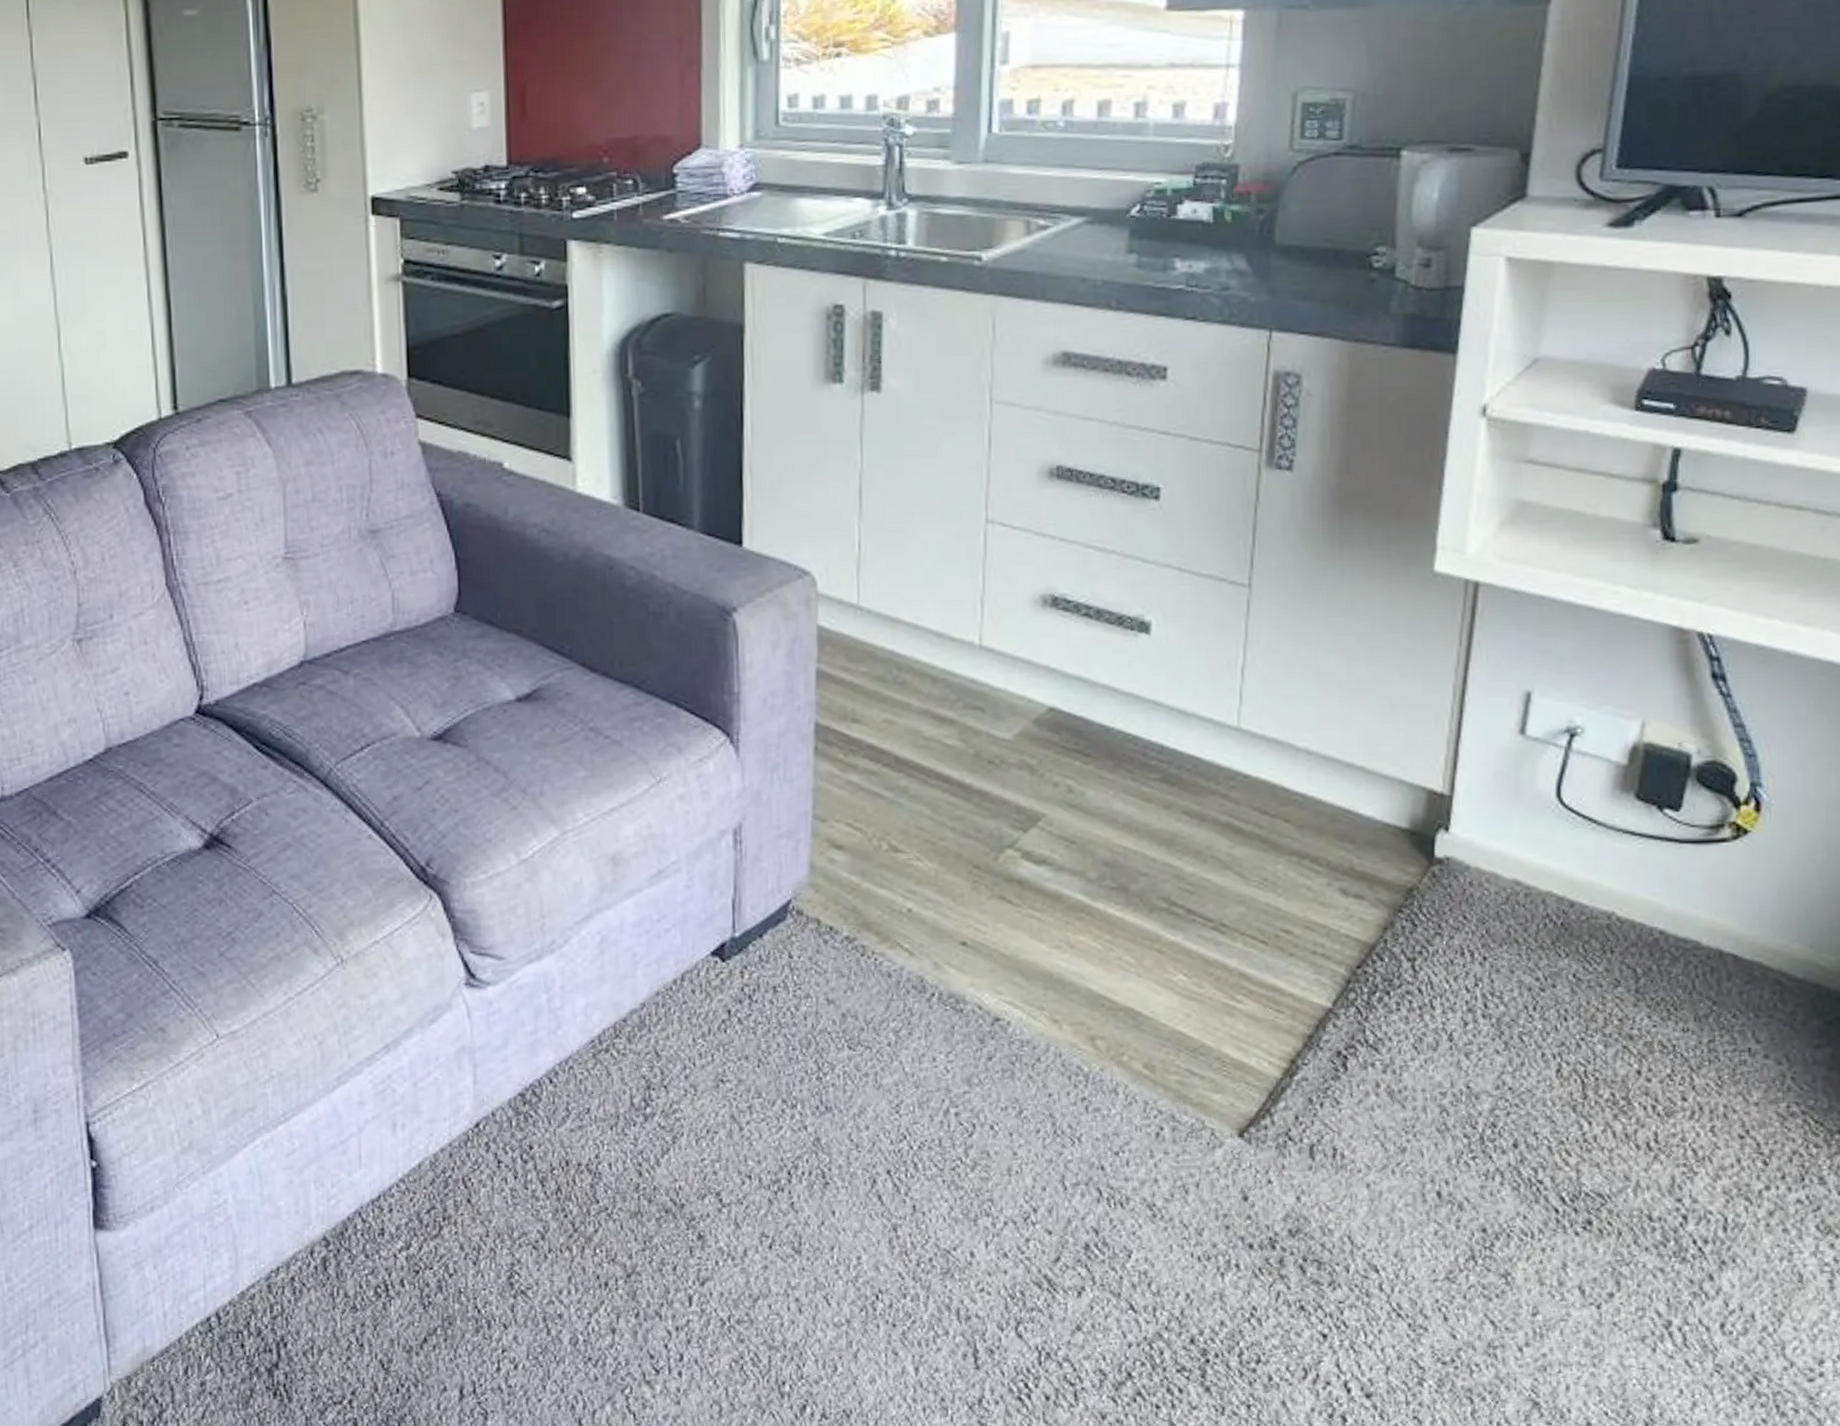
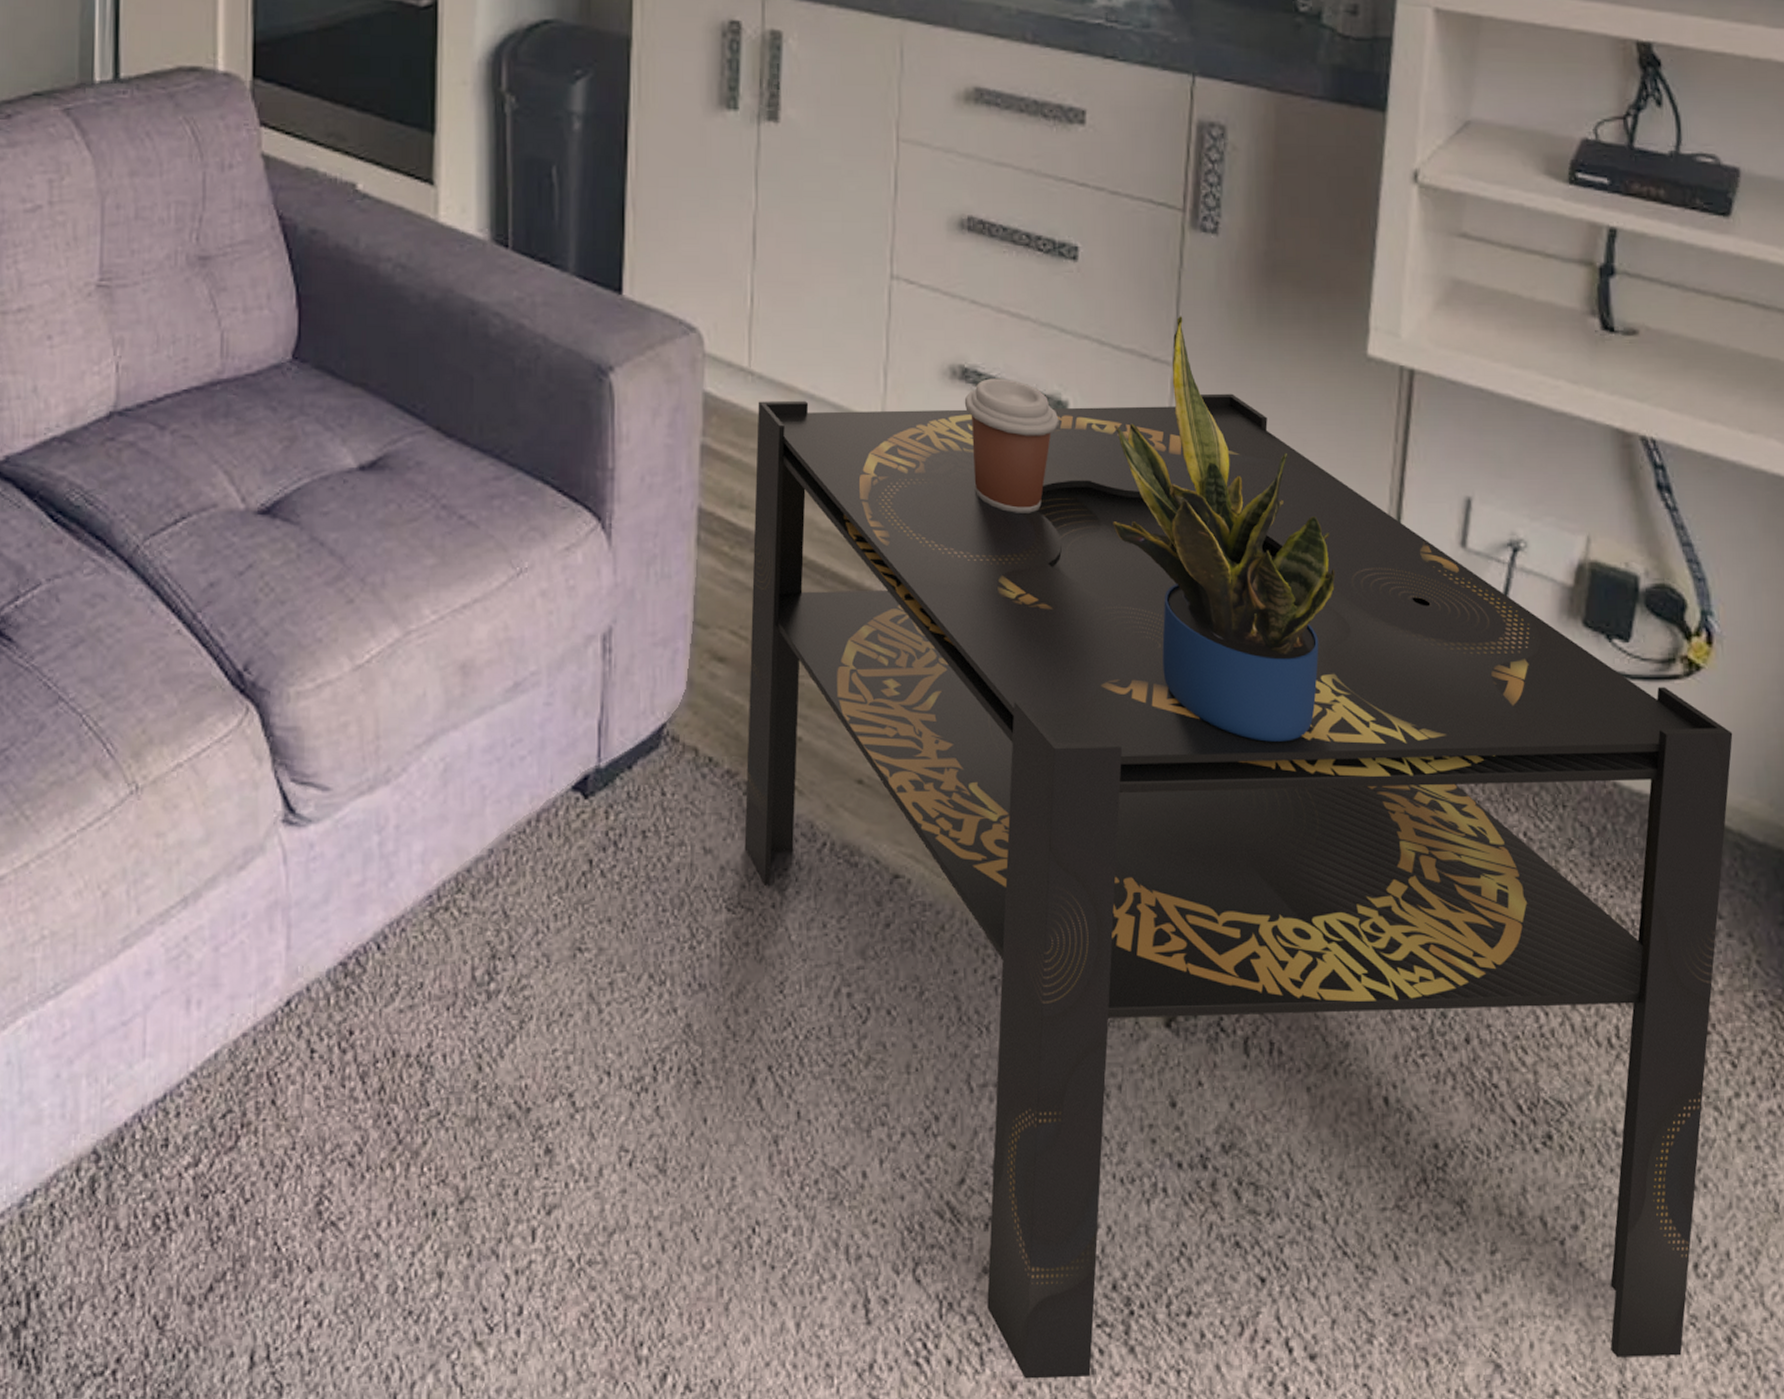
side table: none [862,609,1777,1411] -> present [744,393,1733,1379]
coffee cup: none [1054,604,1142,718] -> present [964,378,1059,513]
potted plant: none [1192,543,1400,903] -> present [1113,315,1336,742]

